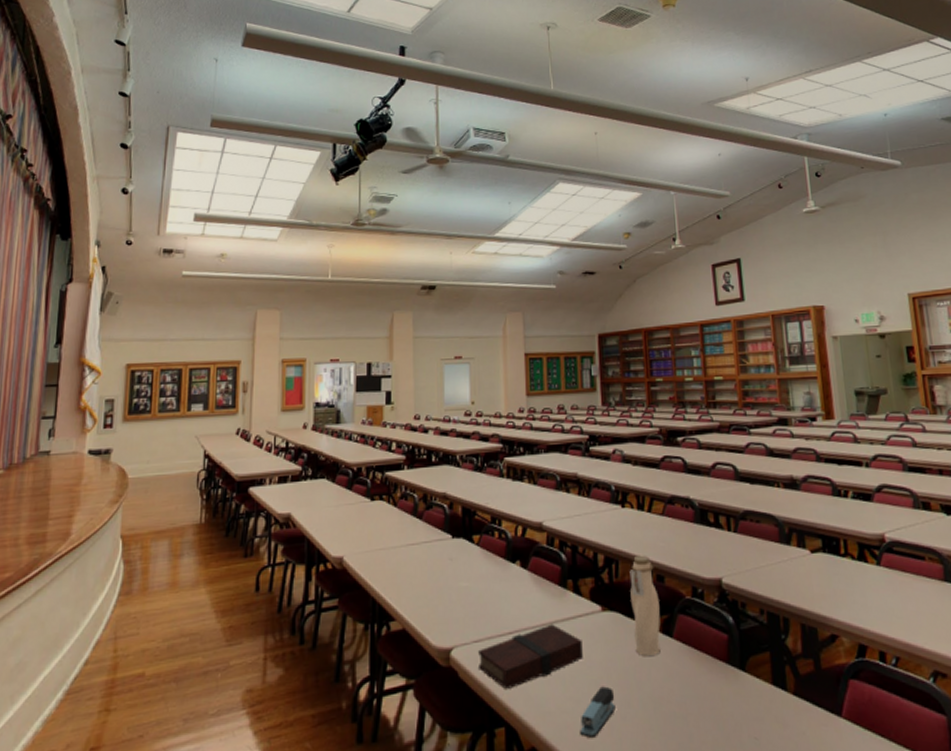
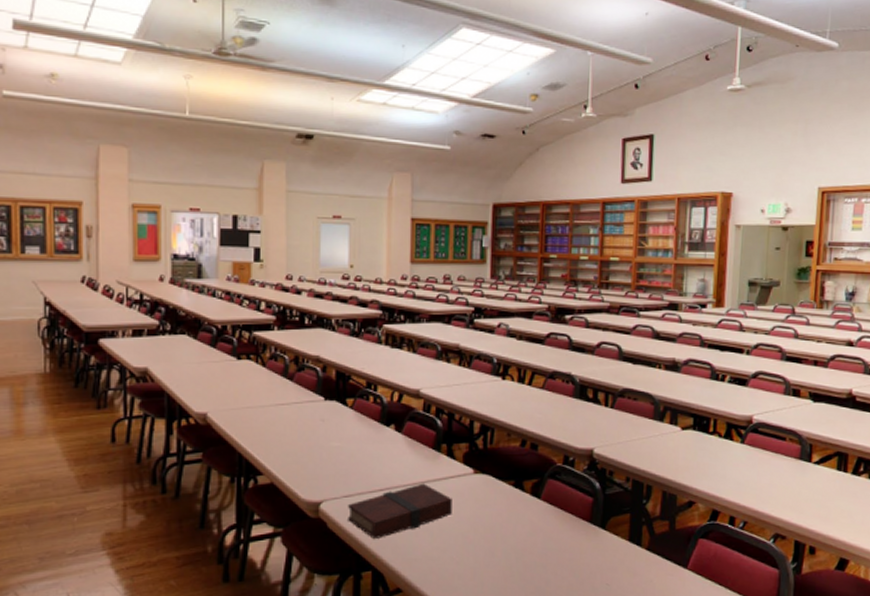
stapler: present [580,686,616,739] -> none [444,538,480,582]
water bottle: present [629,555,661,657] -> none [503,424,531,515]

